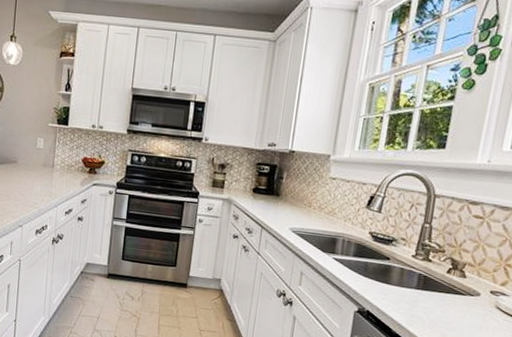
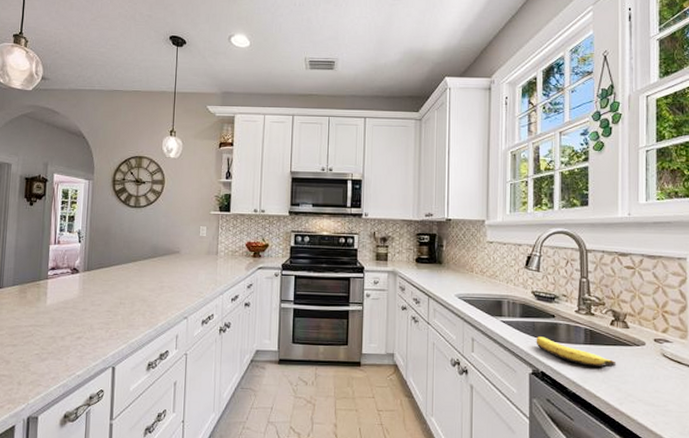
banana: none [366,277,446,312] -> present [536,336,616,366]

